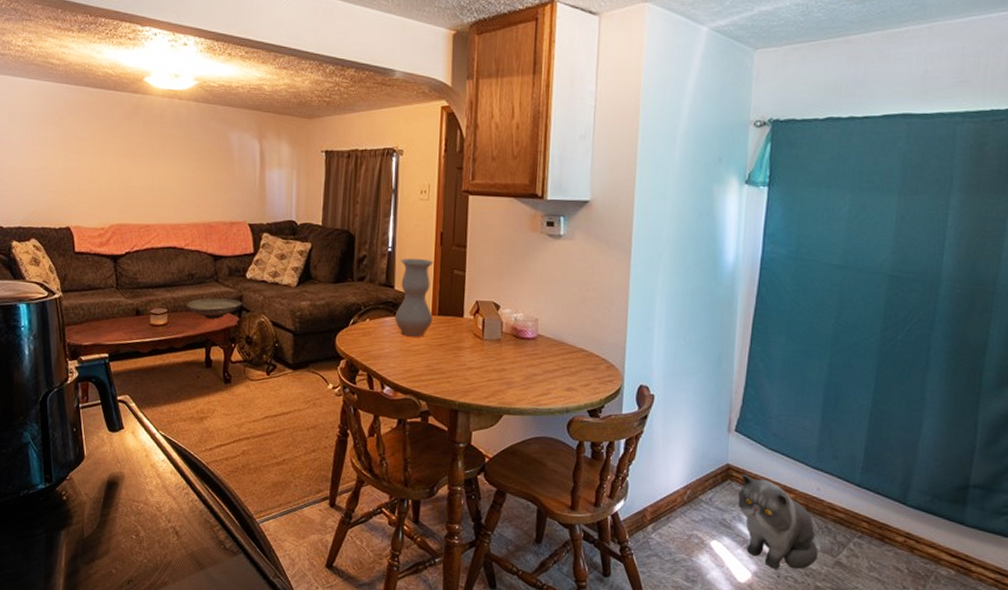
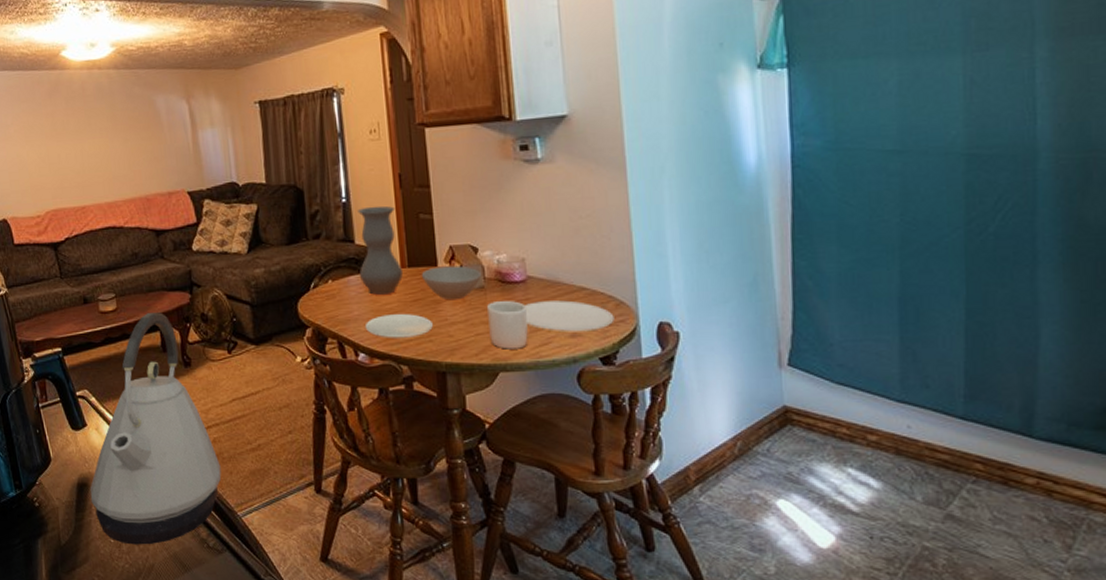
kettle: none [118,330,246,543] -> present [89,313,222,545]
decorative bowl: present [187,297,242,319] -> none [134,274,192,299]
plate: none [393,354,452,378] -> present [364,313,433,340]
bowl: none [448,317,500,349] -> present [421,265,482,301]
mug: none [499,352,535,396] -> present [486,300,528,350]
plate: none [531,357,604,387] -> present [524,300,614,333]
cat: present [737,474,818,569] -> none [803,416,920,529]

